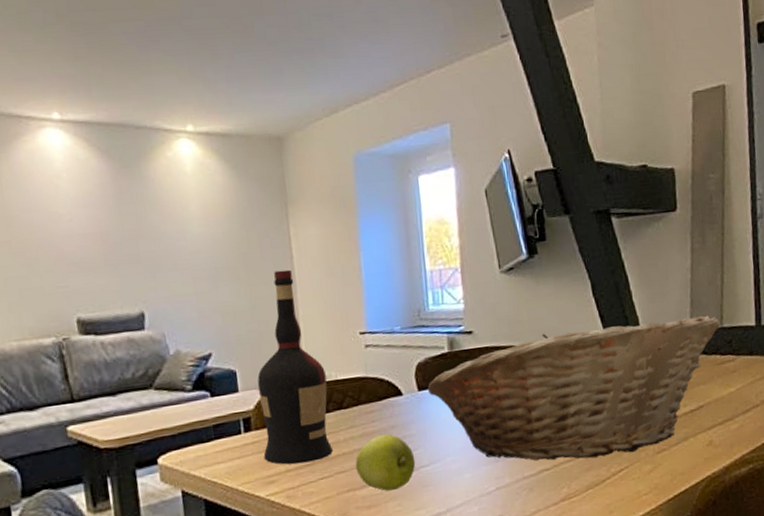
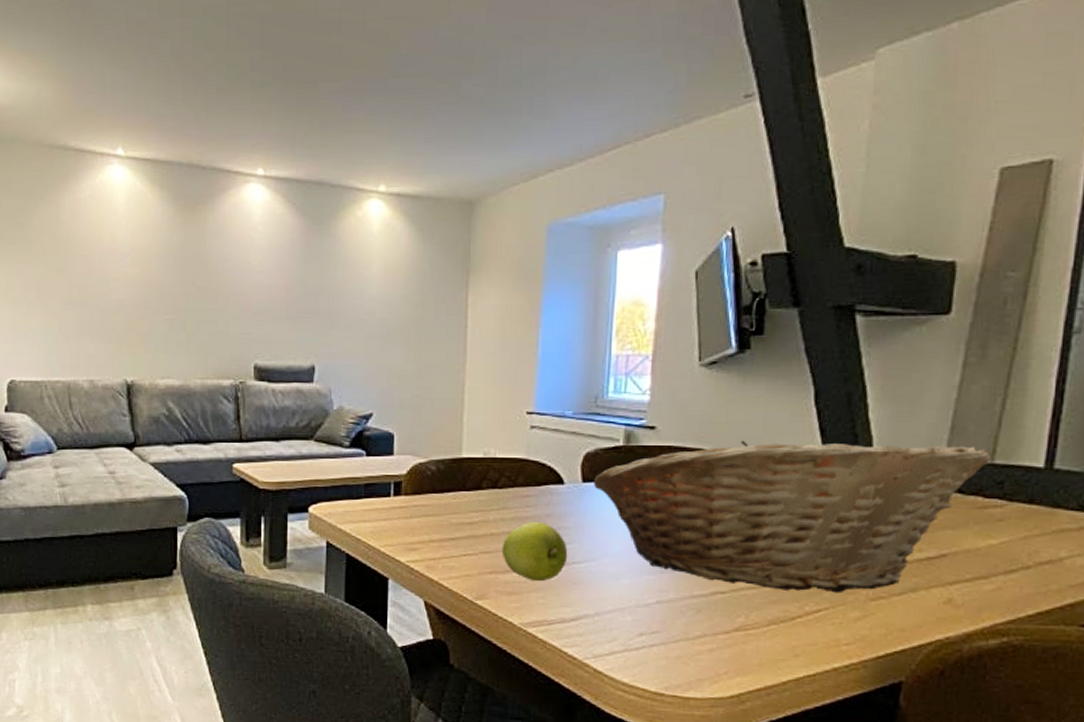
liquor: present [257,269,333,465] -> none [409,338,484,537]

